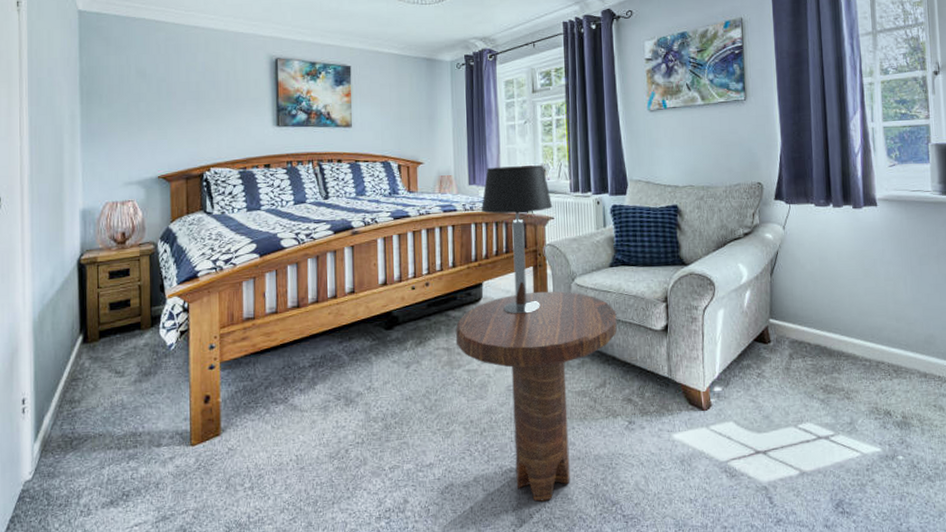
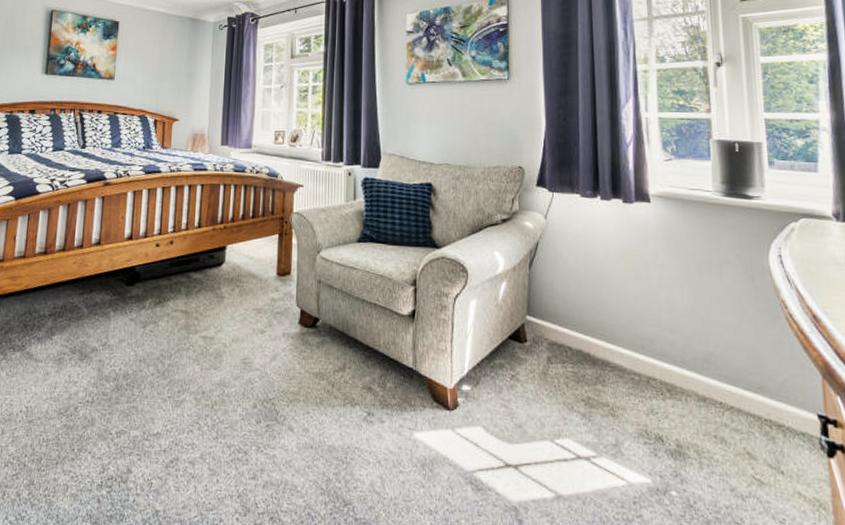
side table: present [456,291,617,502] -> none [195,261,361,491]
table lamp: present [481,165,553,314] -> none [230,129,303,283]

